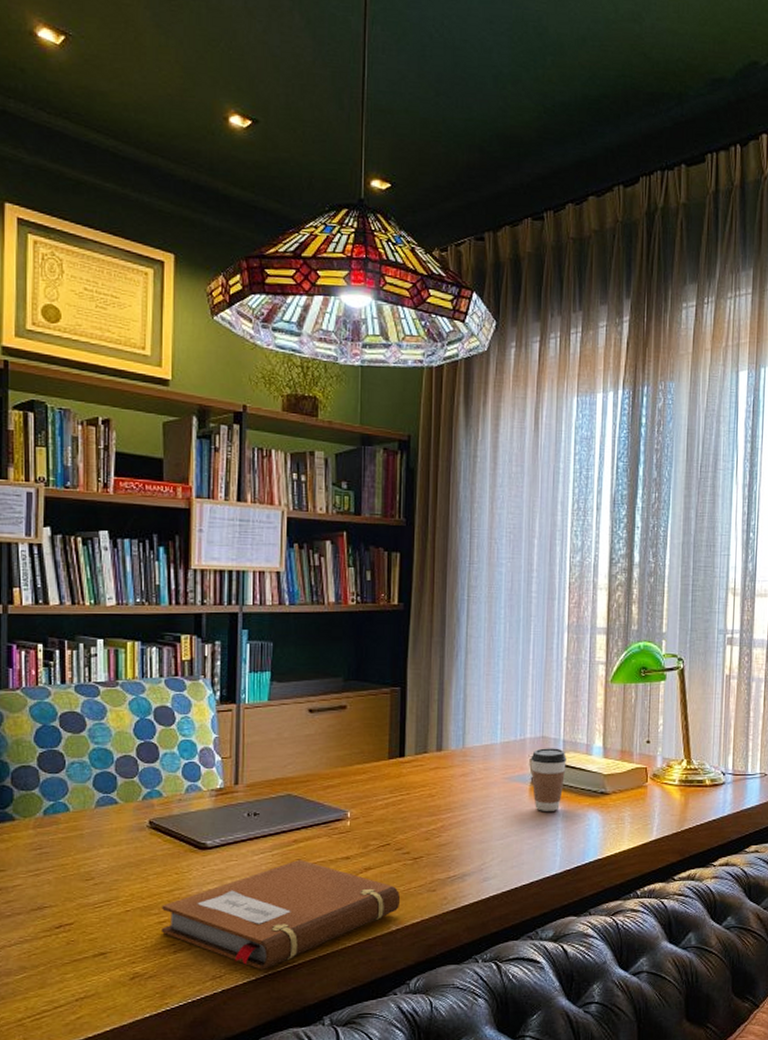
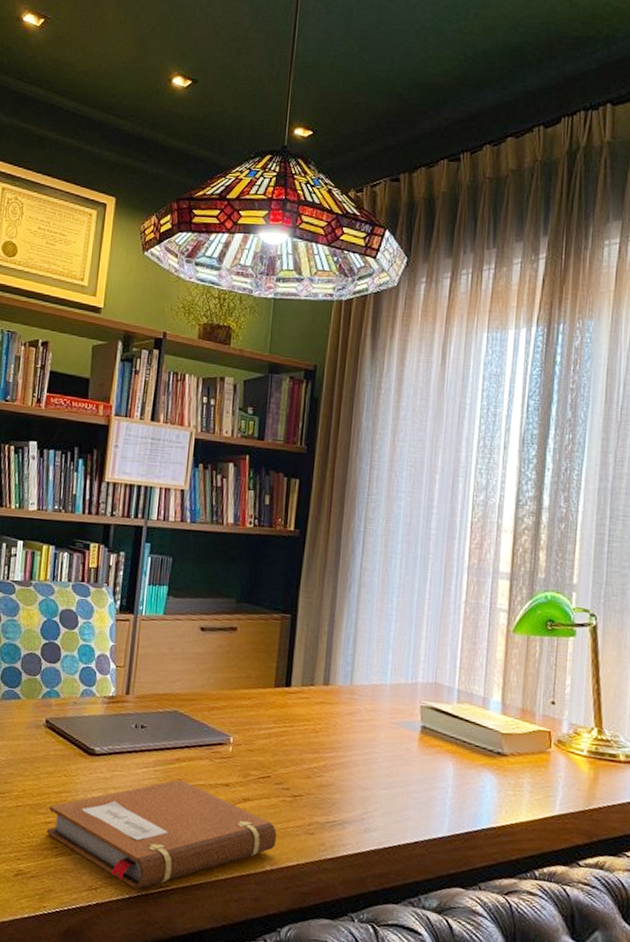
coffee cup: present [531,748,567,811] -> none [421,695,461,766]

